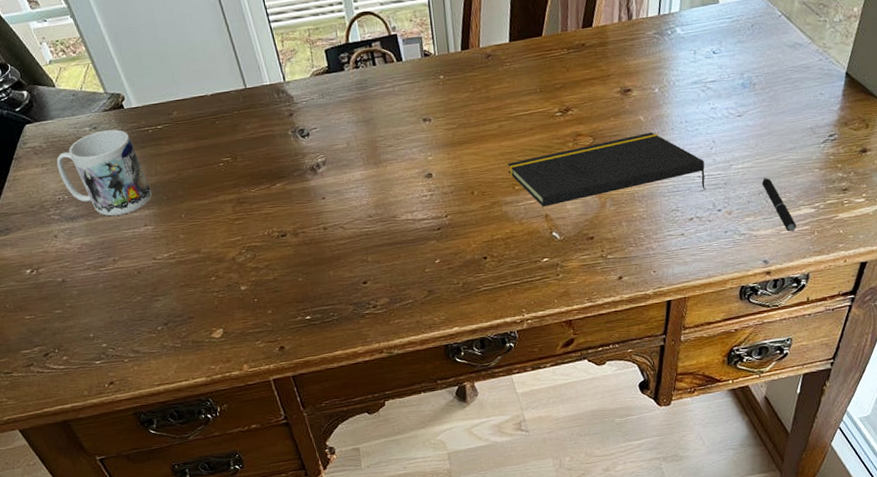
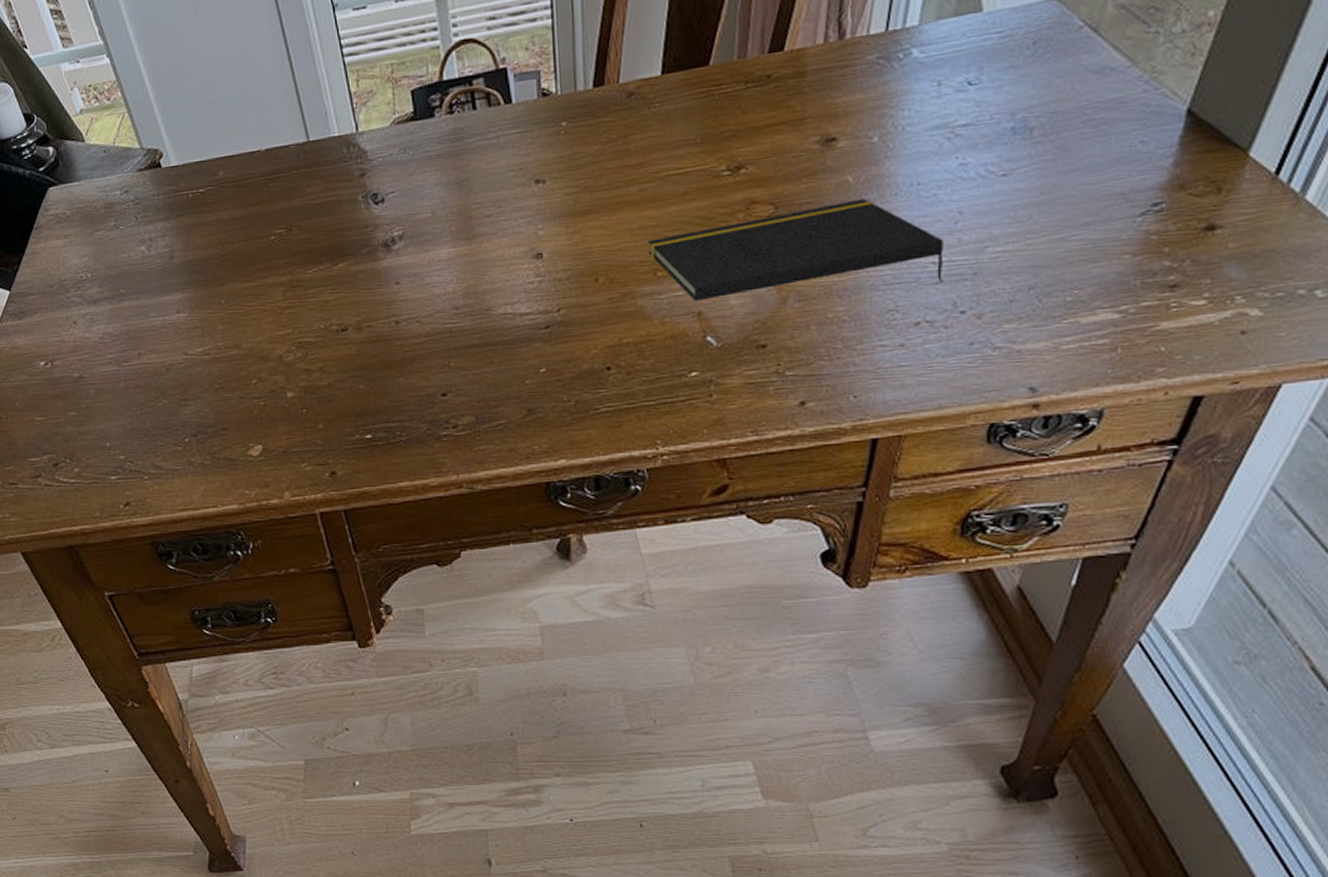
mug: present [56,129,152,217] -> none [80,193,188,300]
pen: present [761,177,797,232] -> none [1033,265,1087,347]

